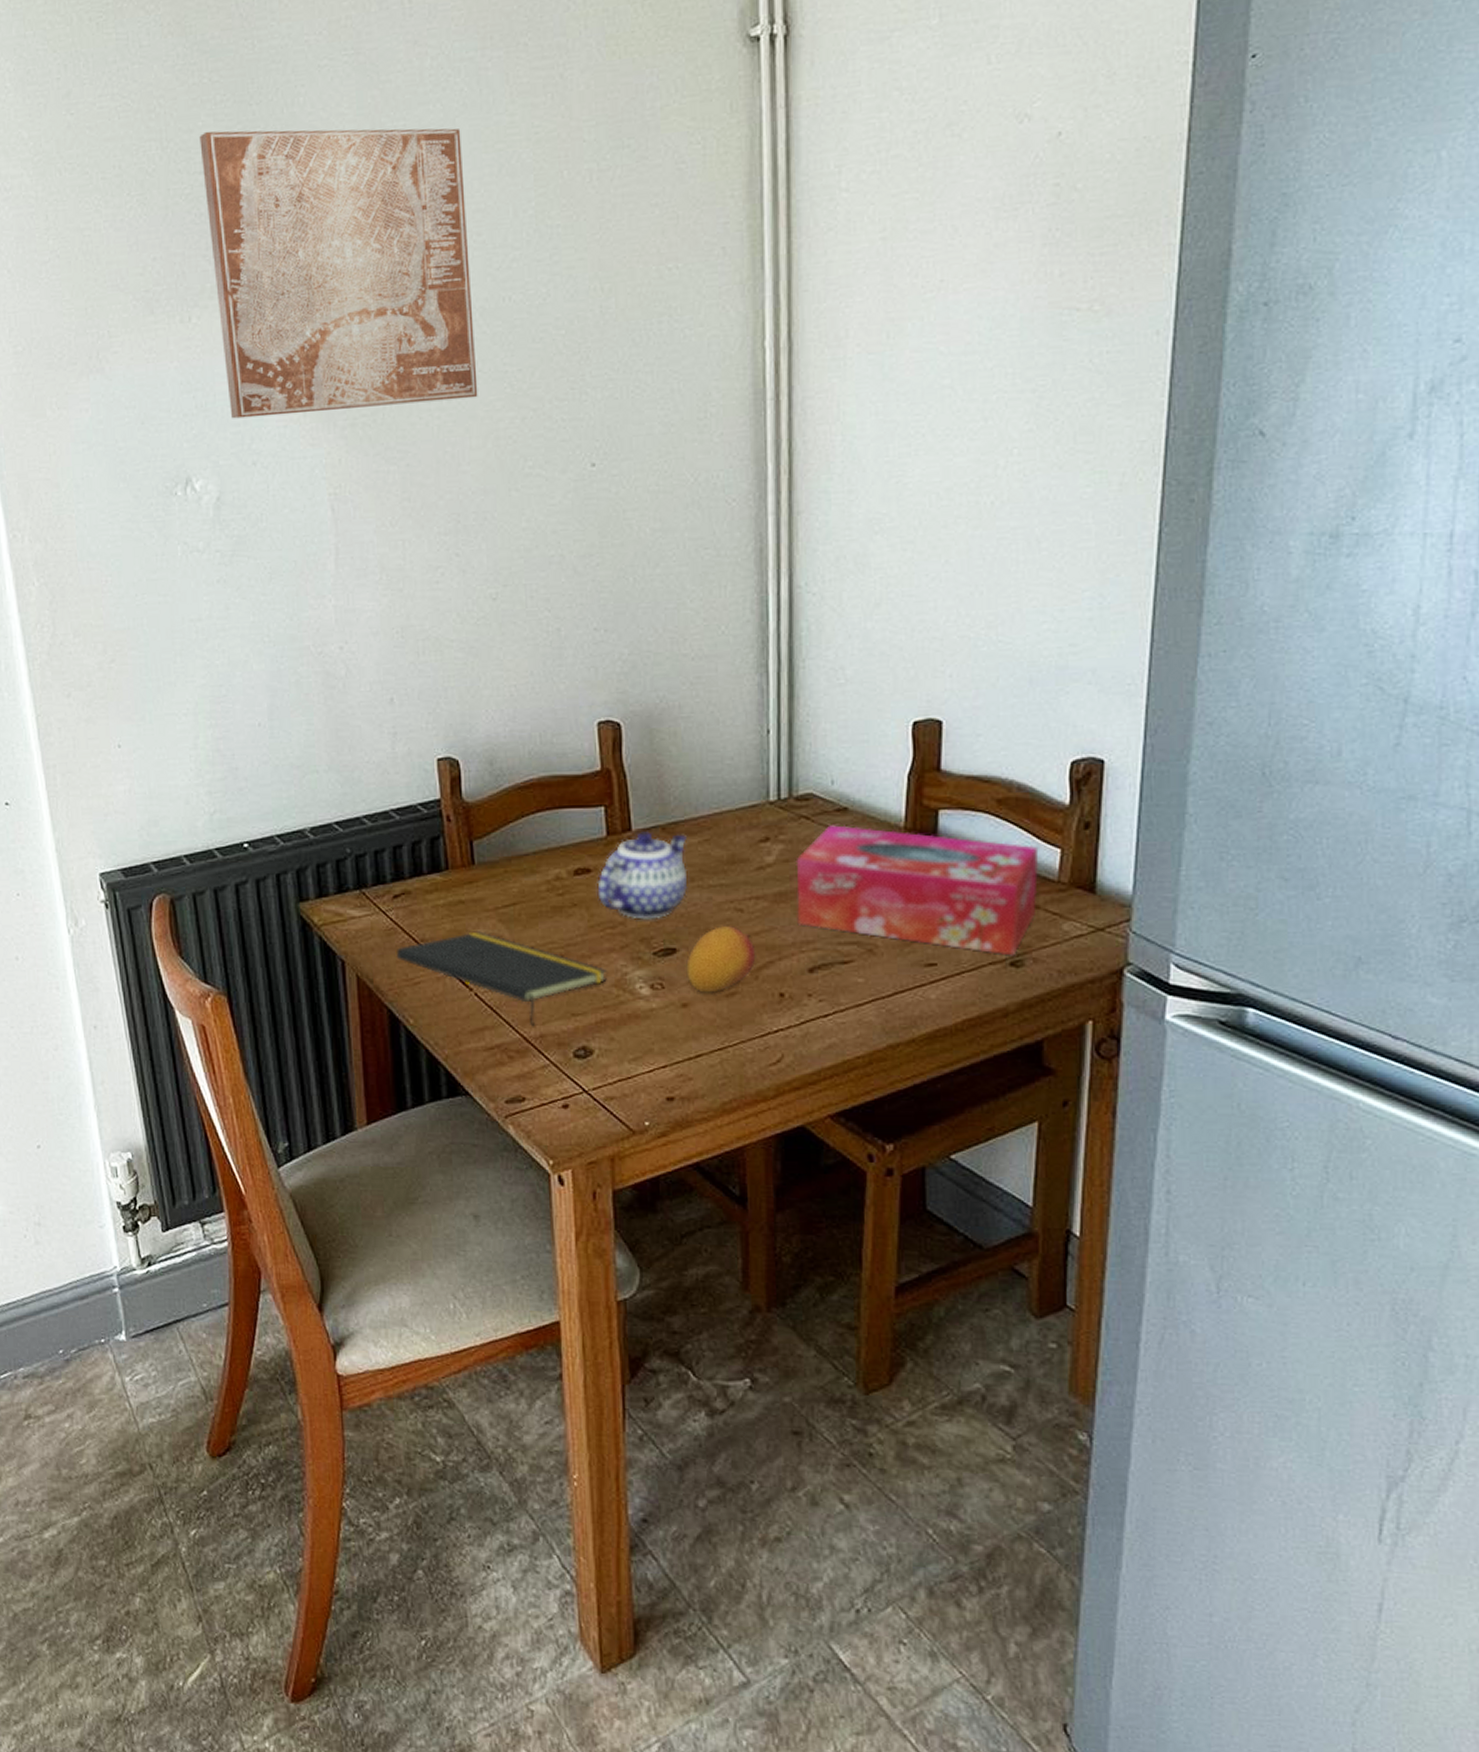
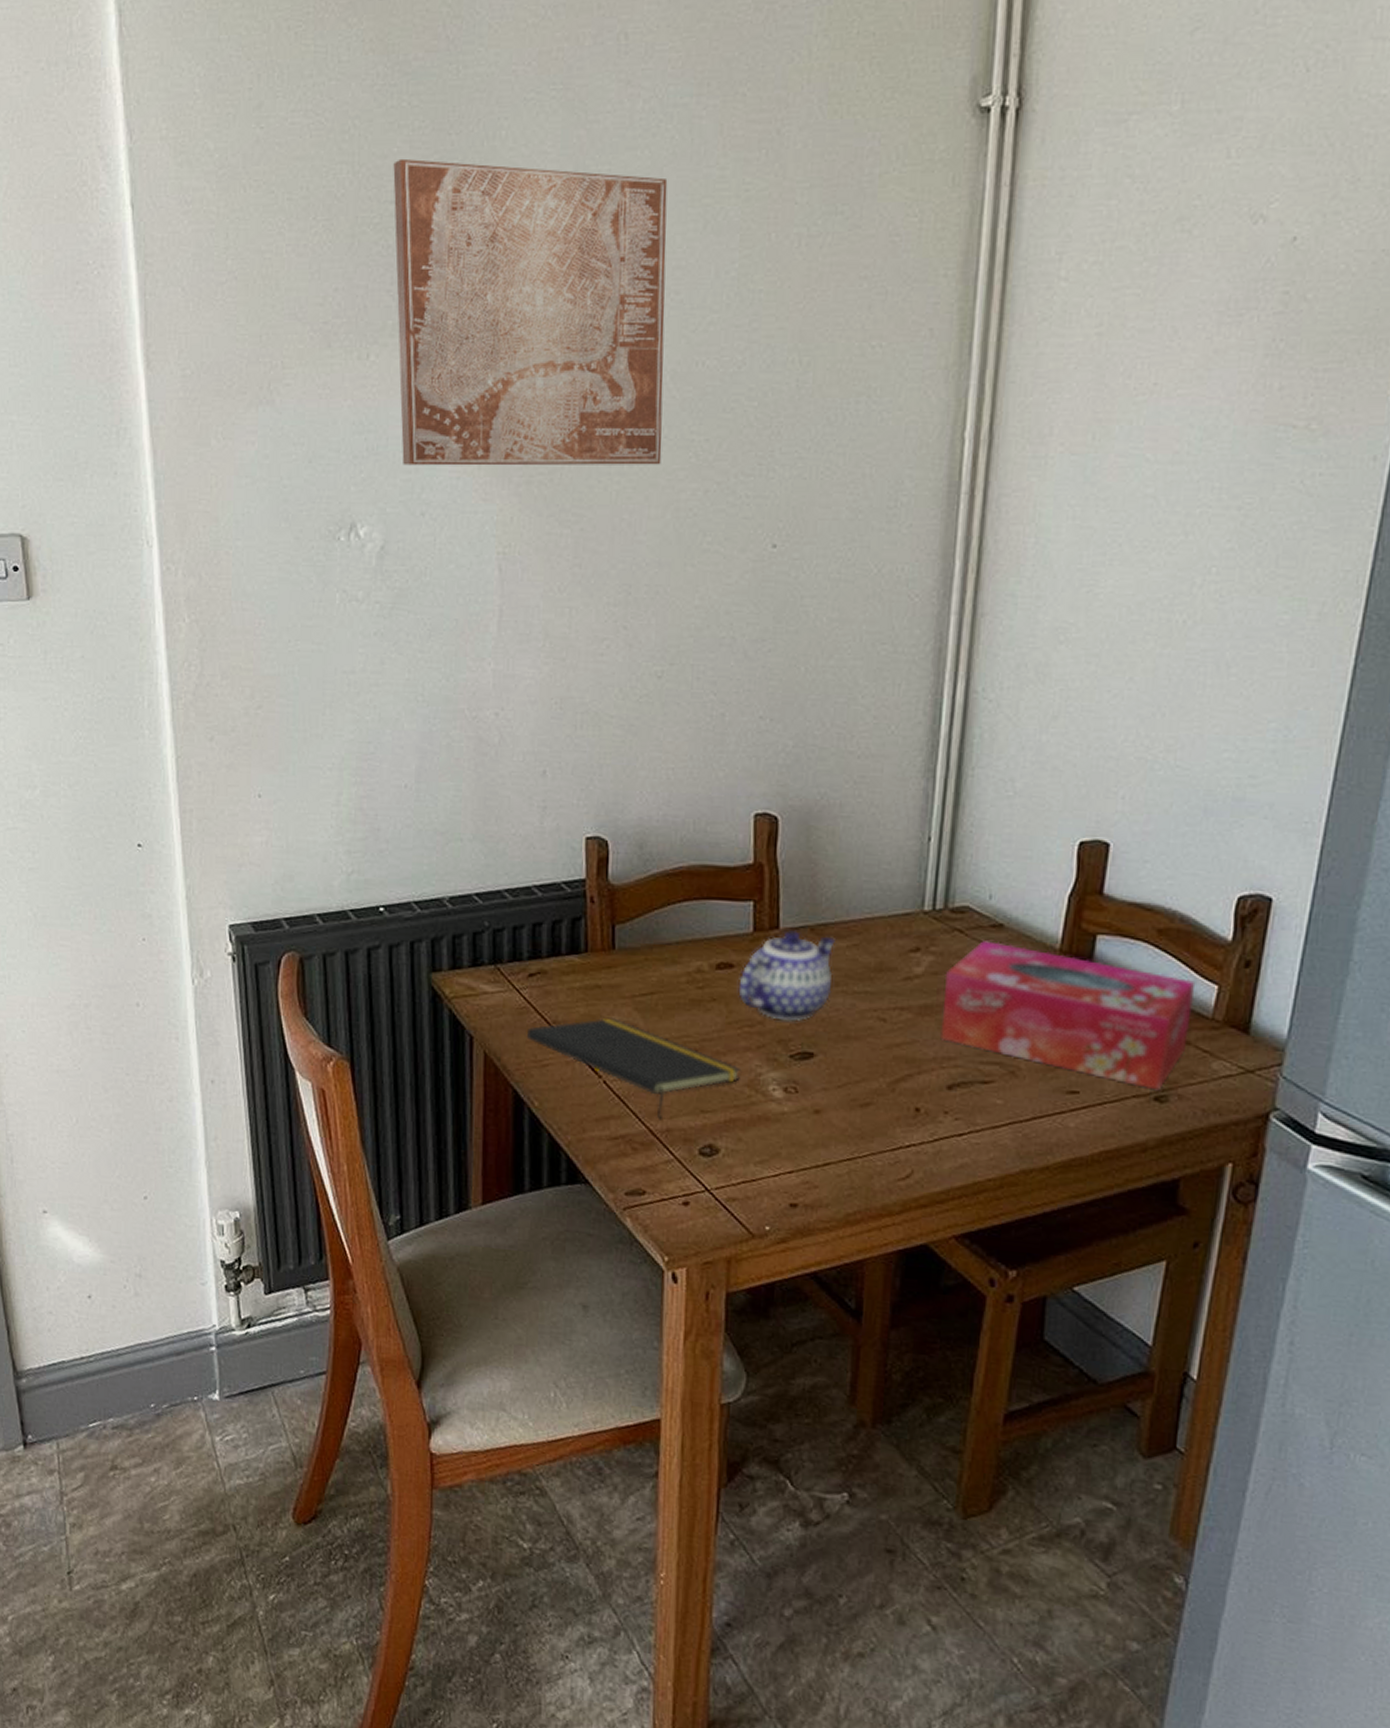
fruit: present [686,925,756,993] -> none [822,1033,895,1102]

